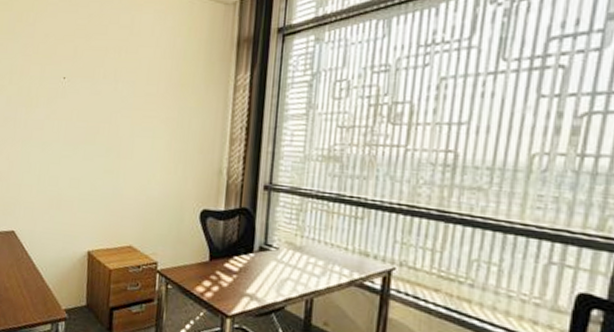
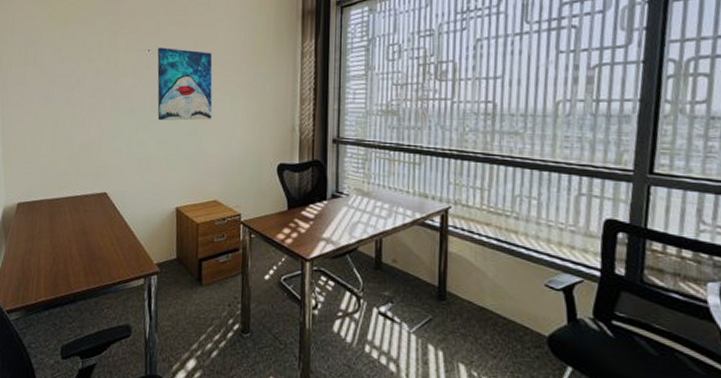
wall art: none [71,75,134,158] -> present [157,47,213,121]

